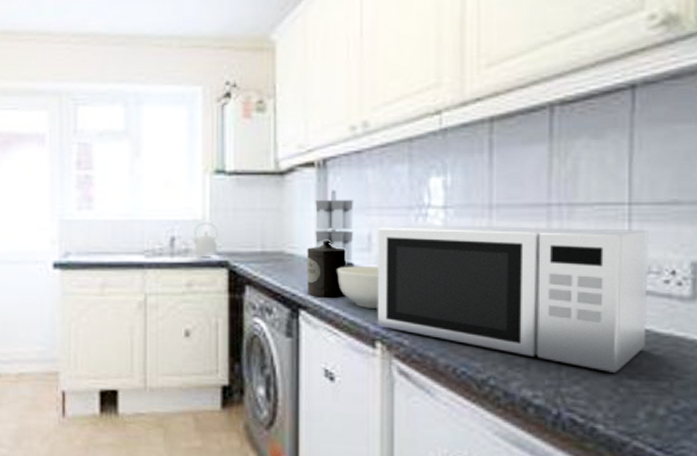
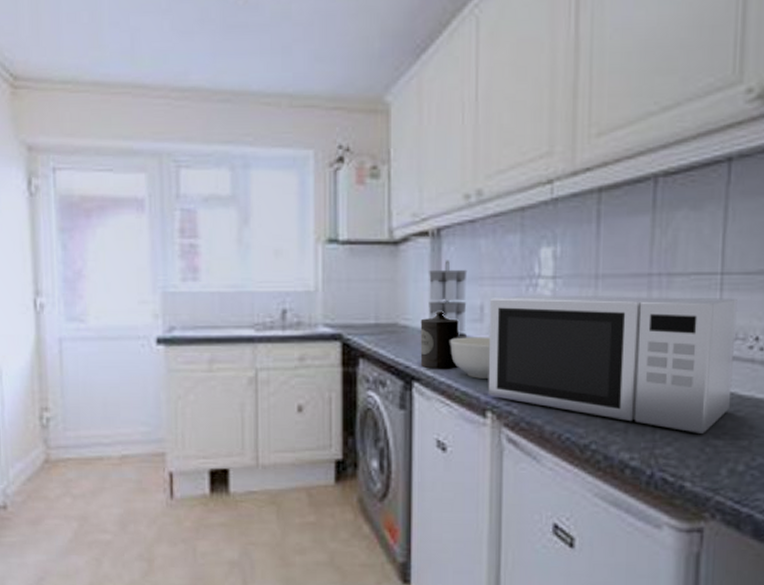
teapot: present [190,222,218,259] -> none [302,293,331,332]

